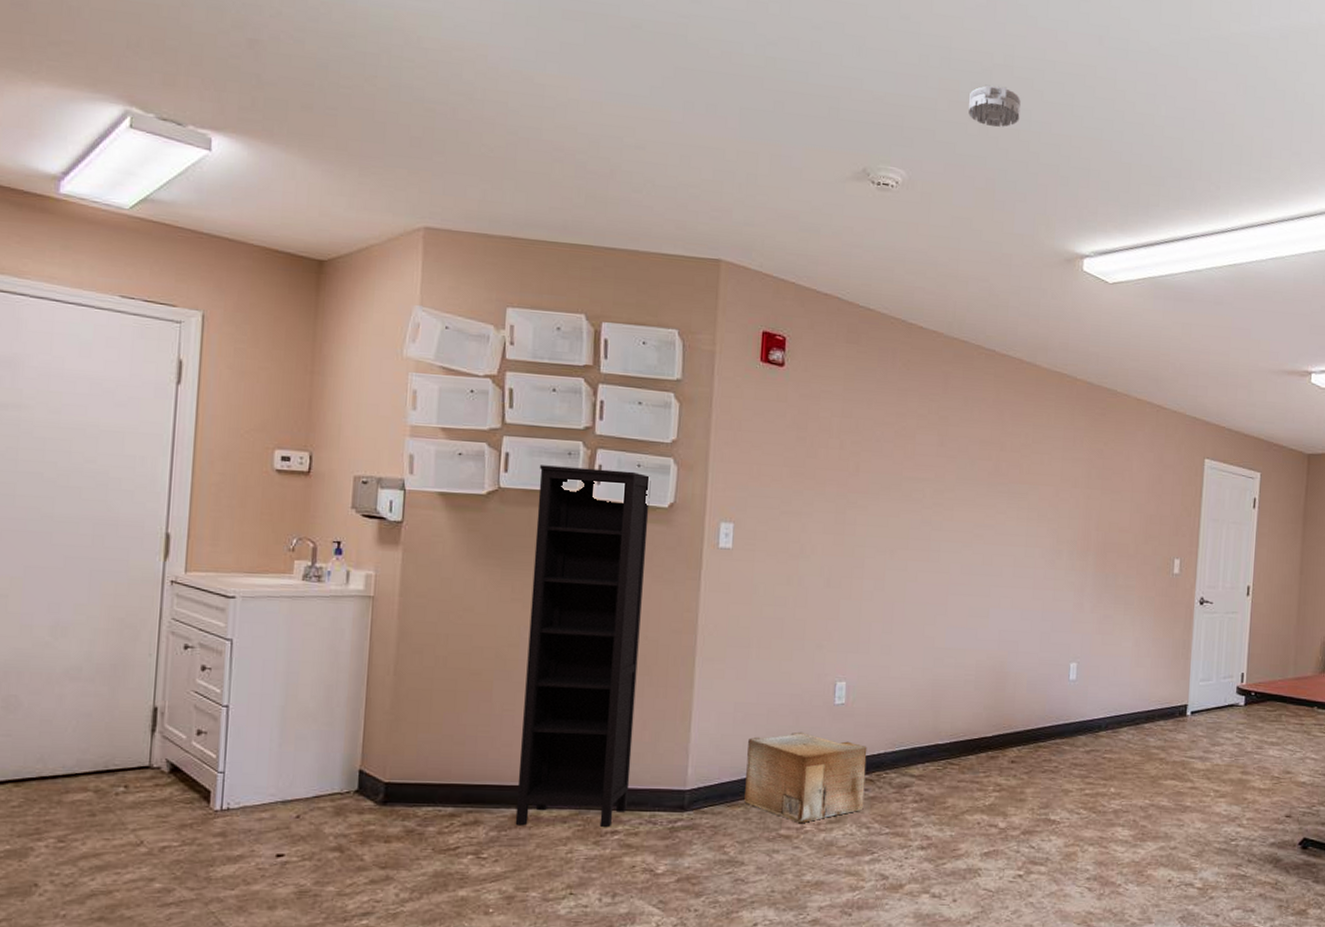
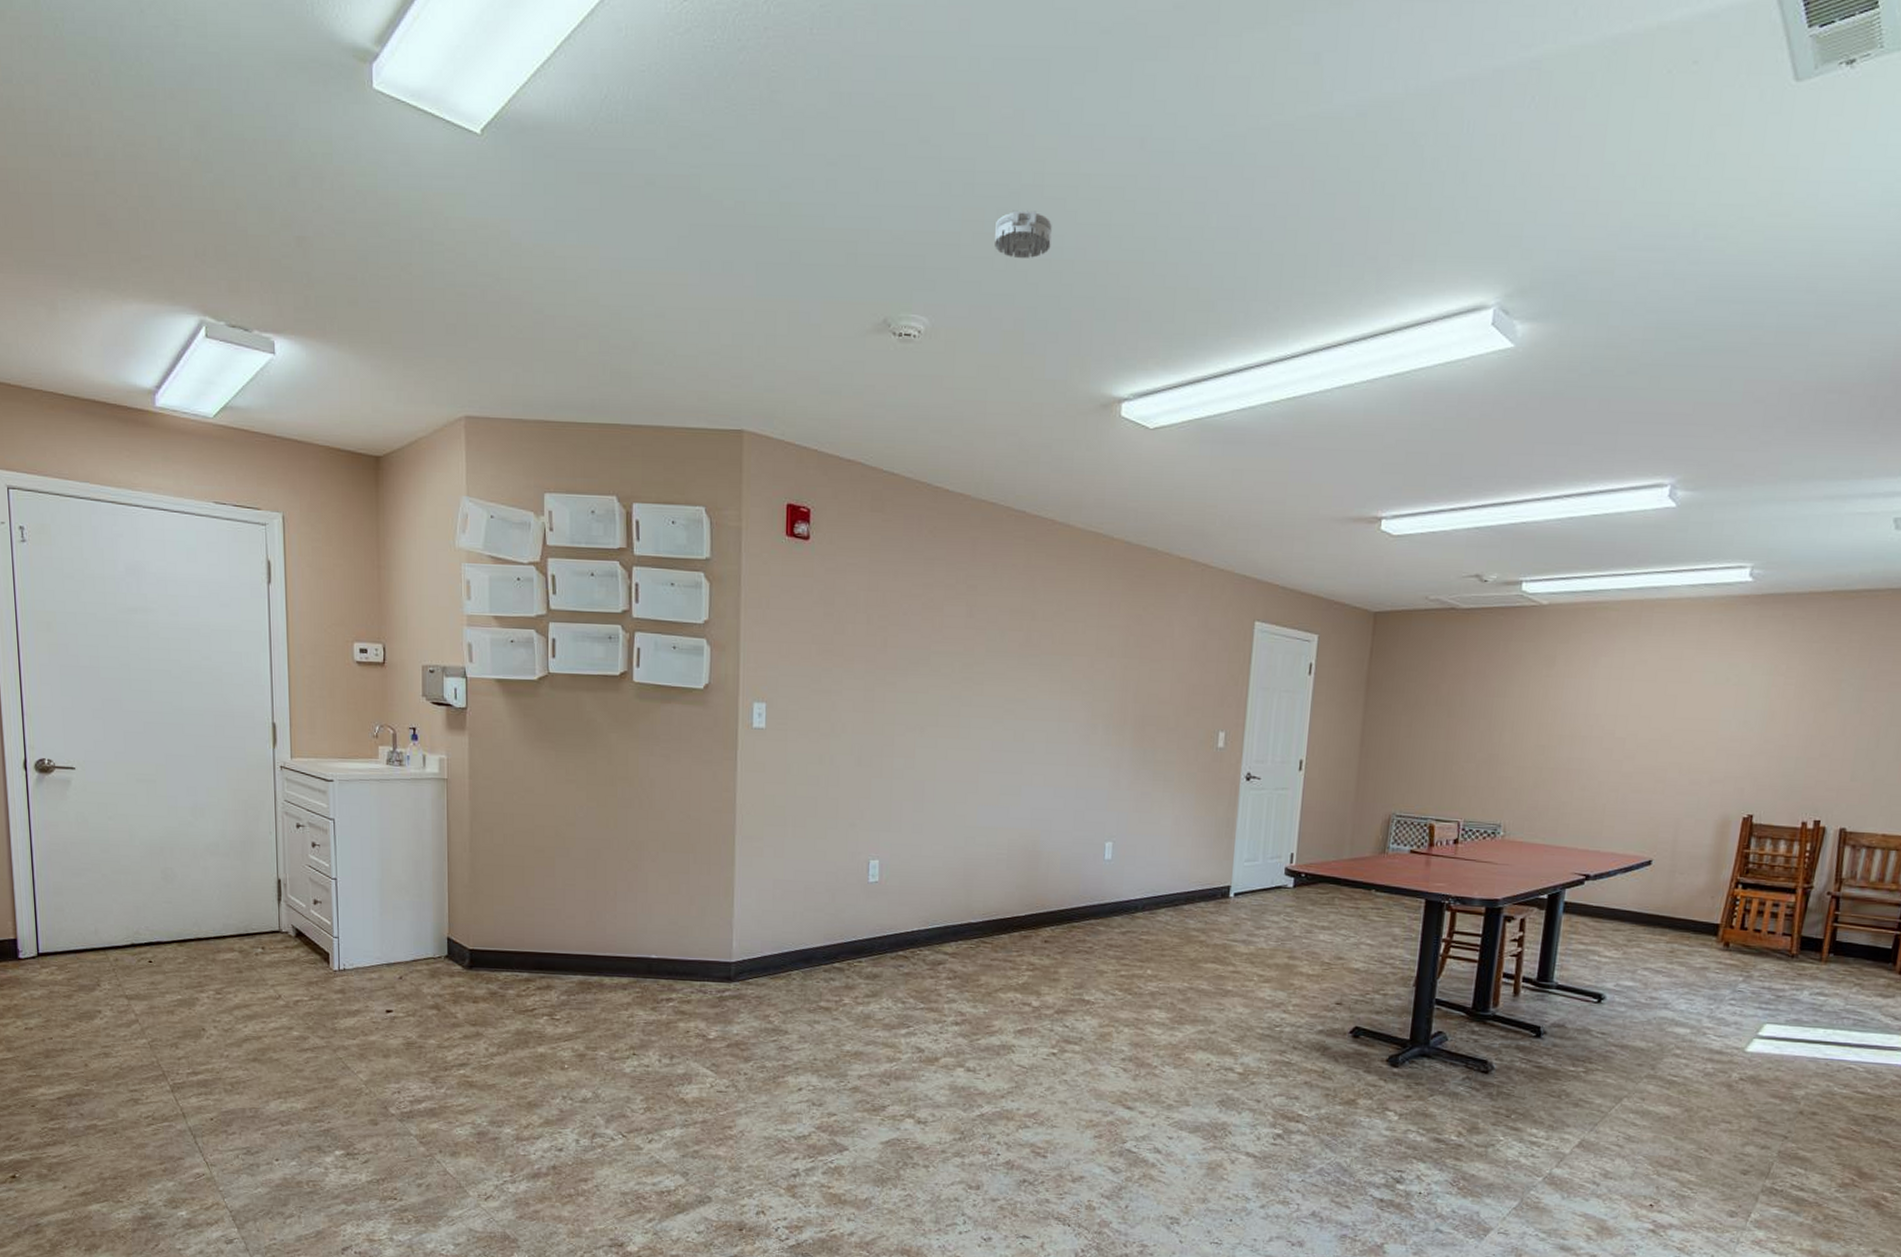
bookcase: present [515,465,651,827] -> none [582,650,686,995]
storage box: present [744,731,867,824] -> none [786,908,901,997]

